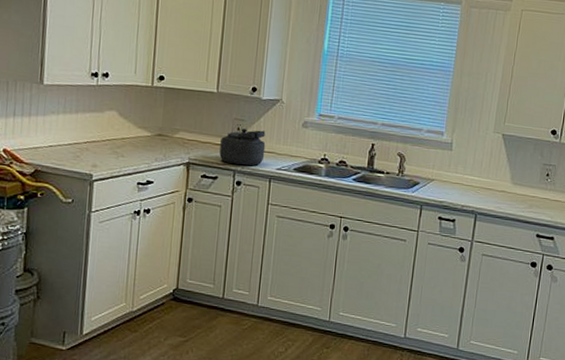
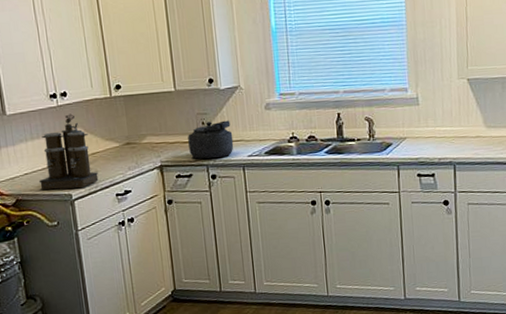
coffee maker: none [61,95,124,171] -> present [38,114,99,190]

